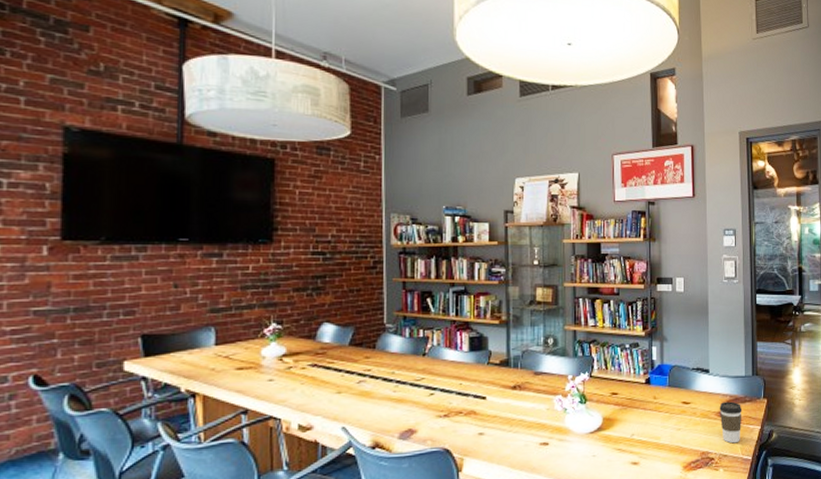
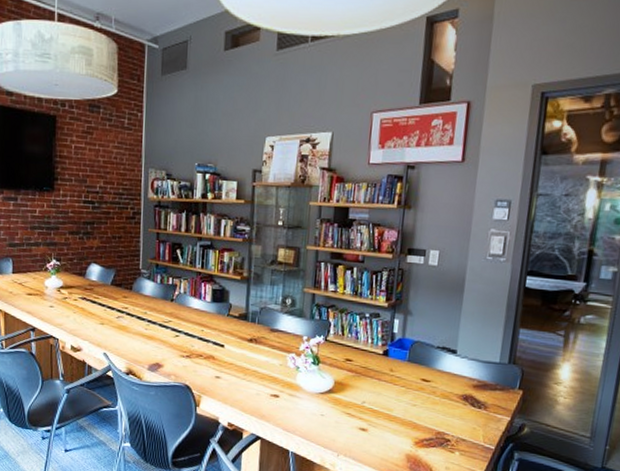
coffee cup: present [719,401,743,444] -> none [463,386,491,430]

